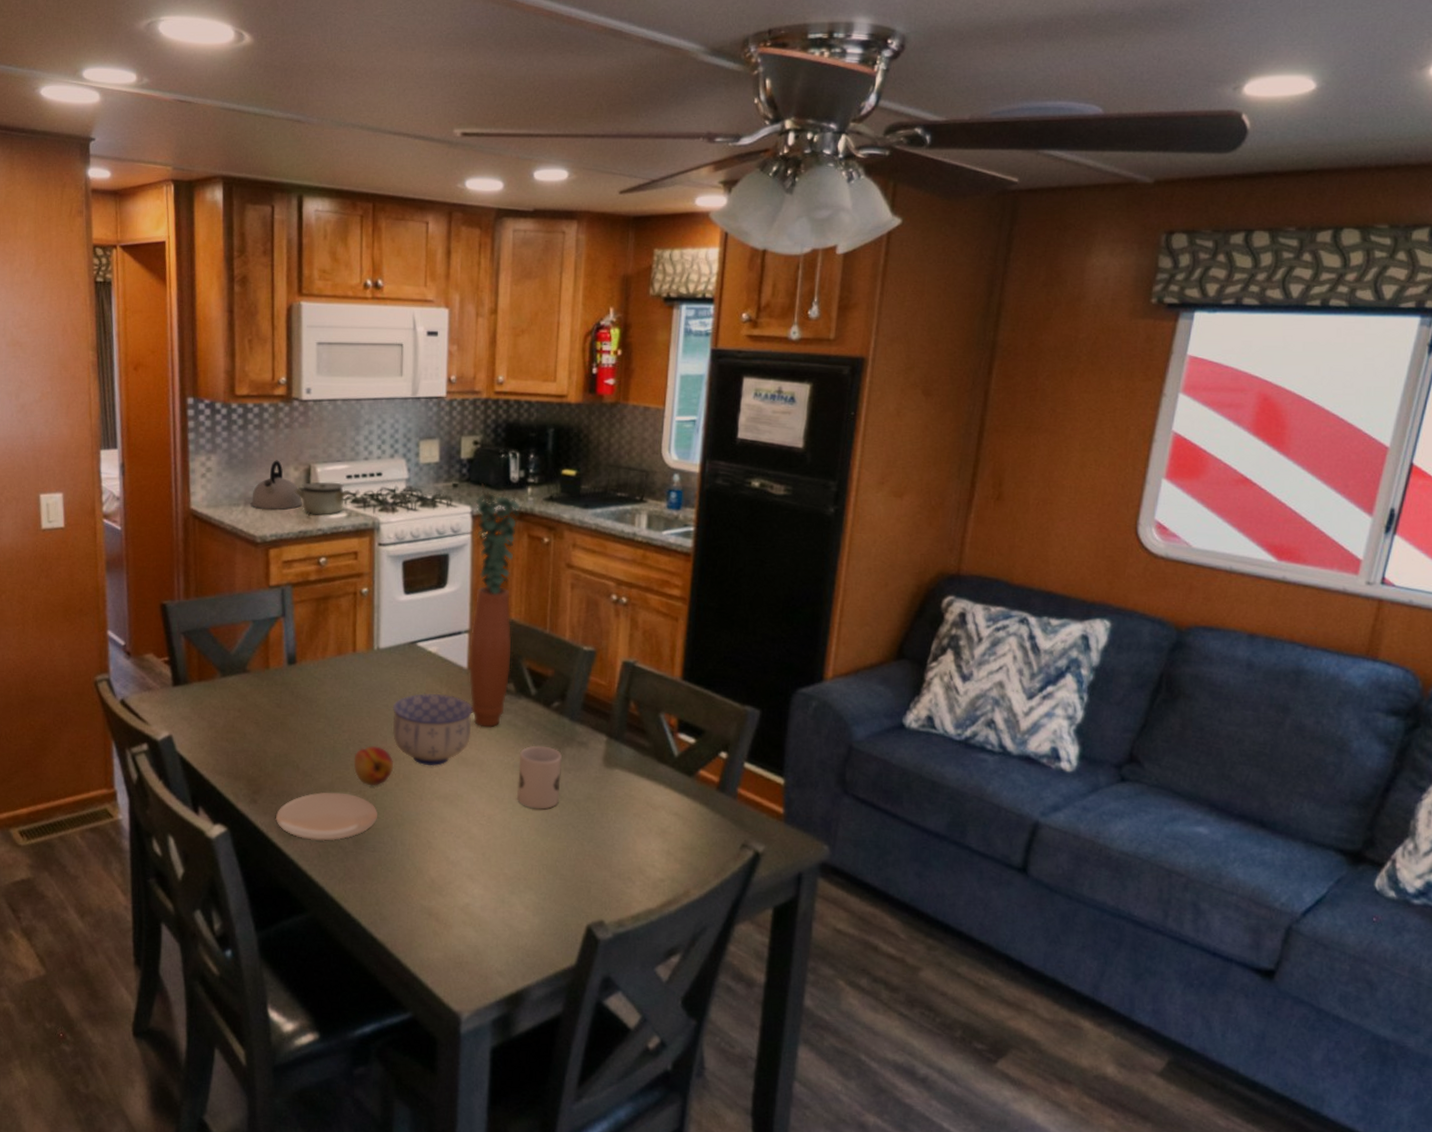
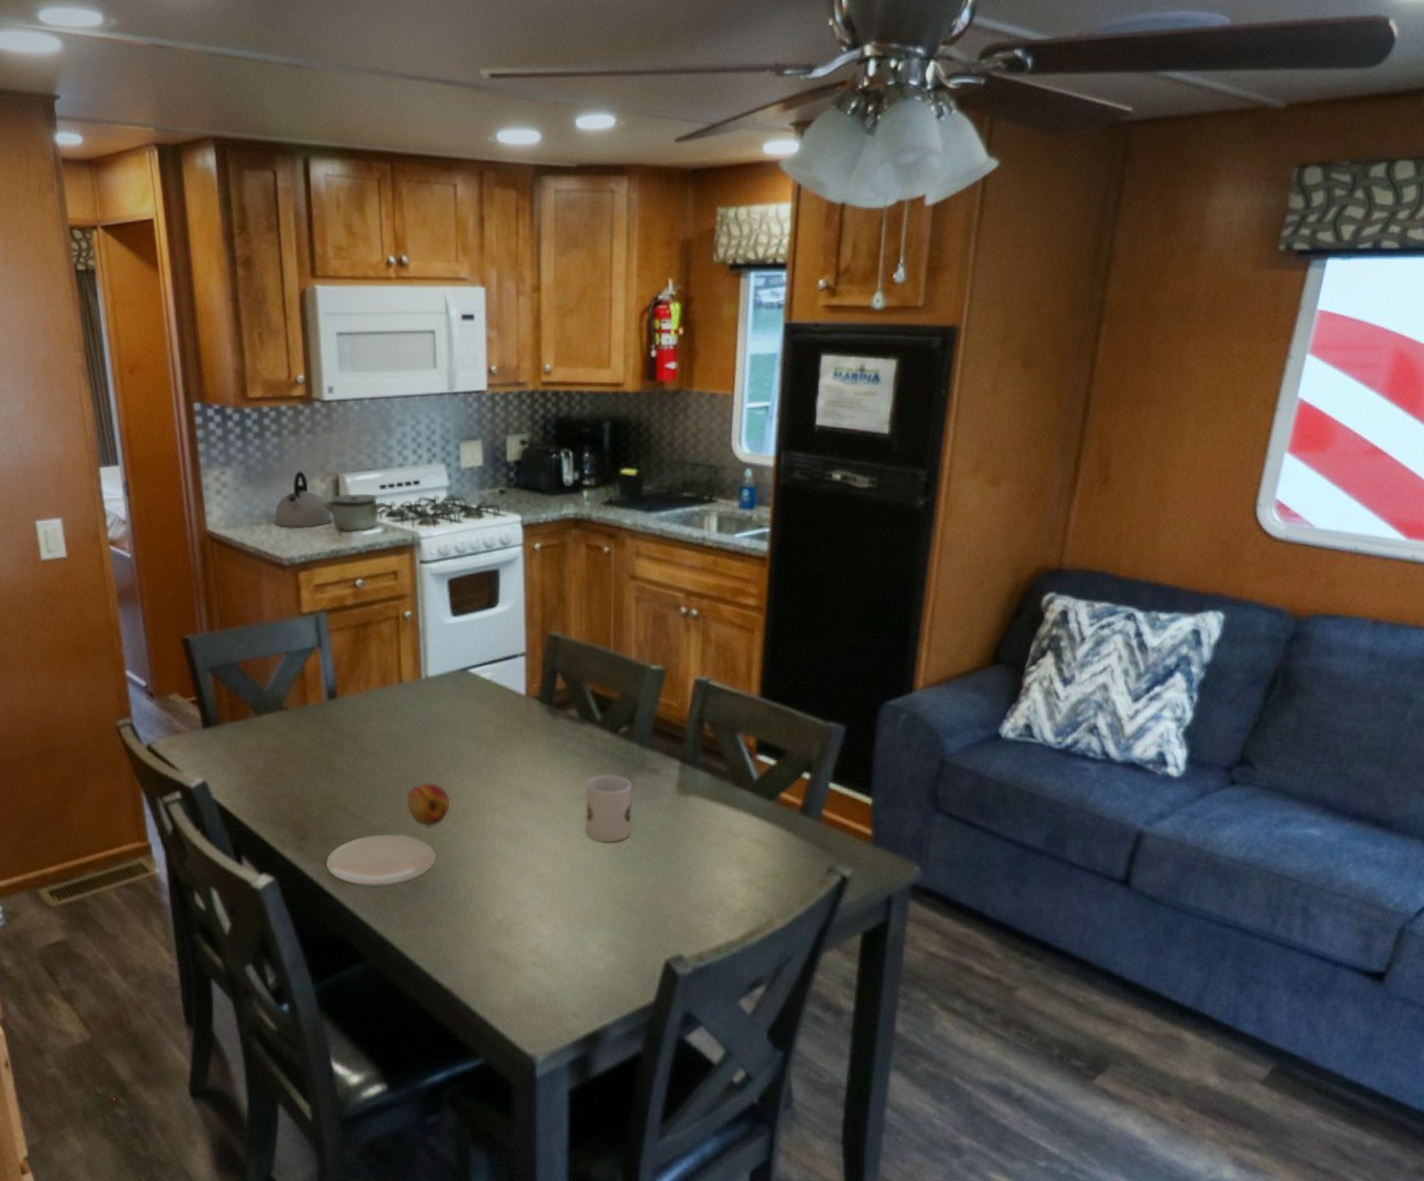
bowl: present [392,693,473,767] -> none [446,724,533,802]
vase: present [469,483,521,728] -> none [525,488,576,758]

